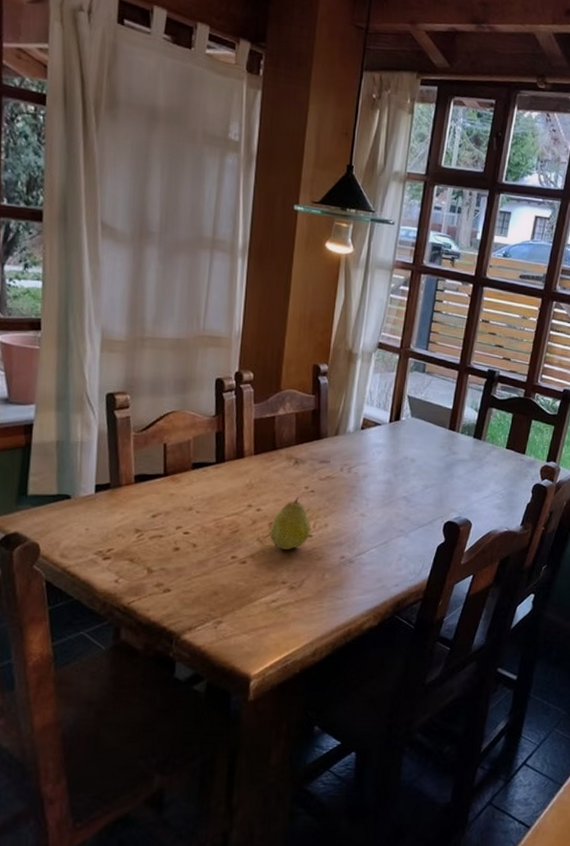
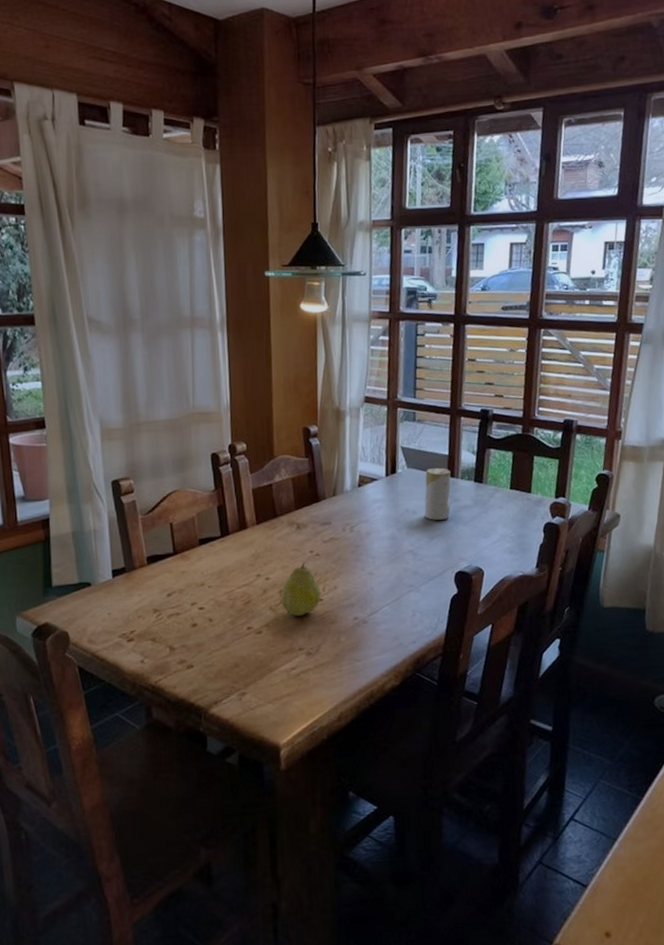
candle: none [422,419,452,470] -> present [424,467,451,520]

